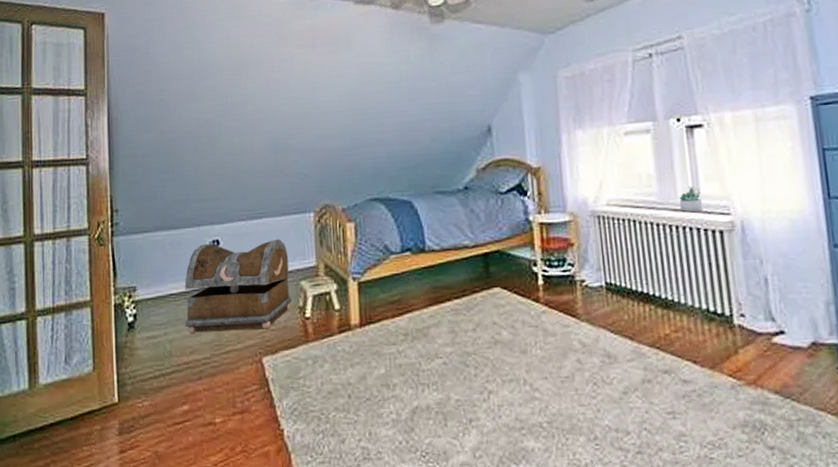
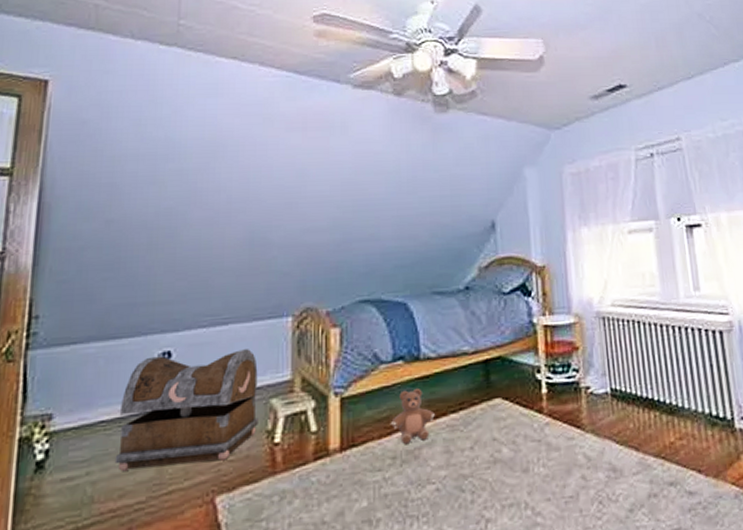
teddy bear: none [401,276,440,323] -> present [390,387,435,444]
succulent plant: present [679,186,704,213] -> none [681,286,704,313]

